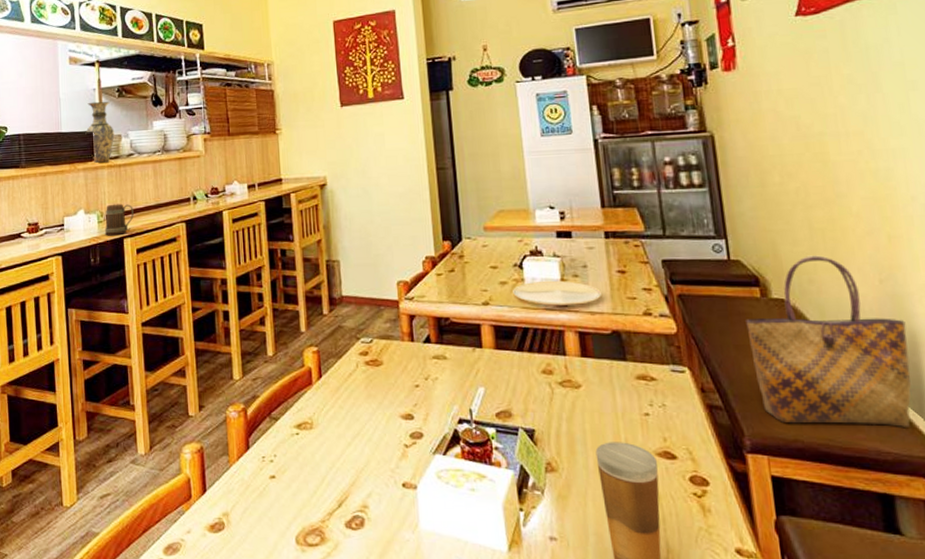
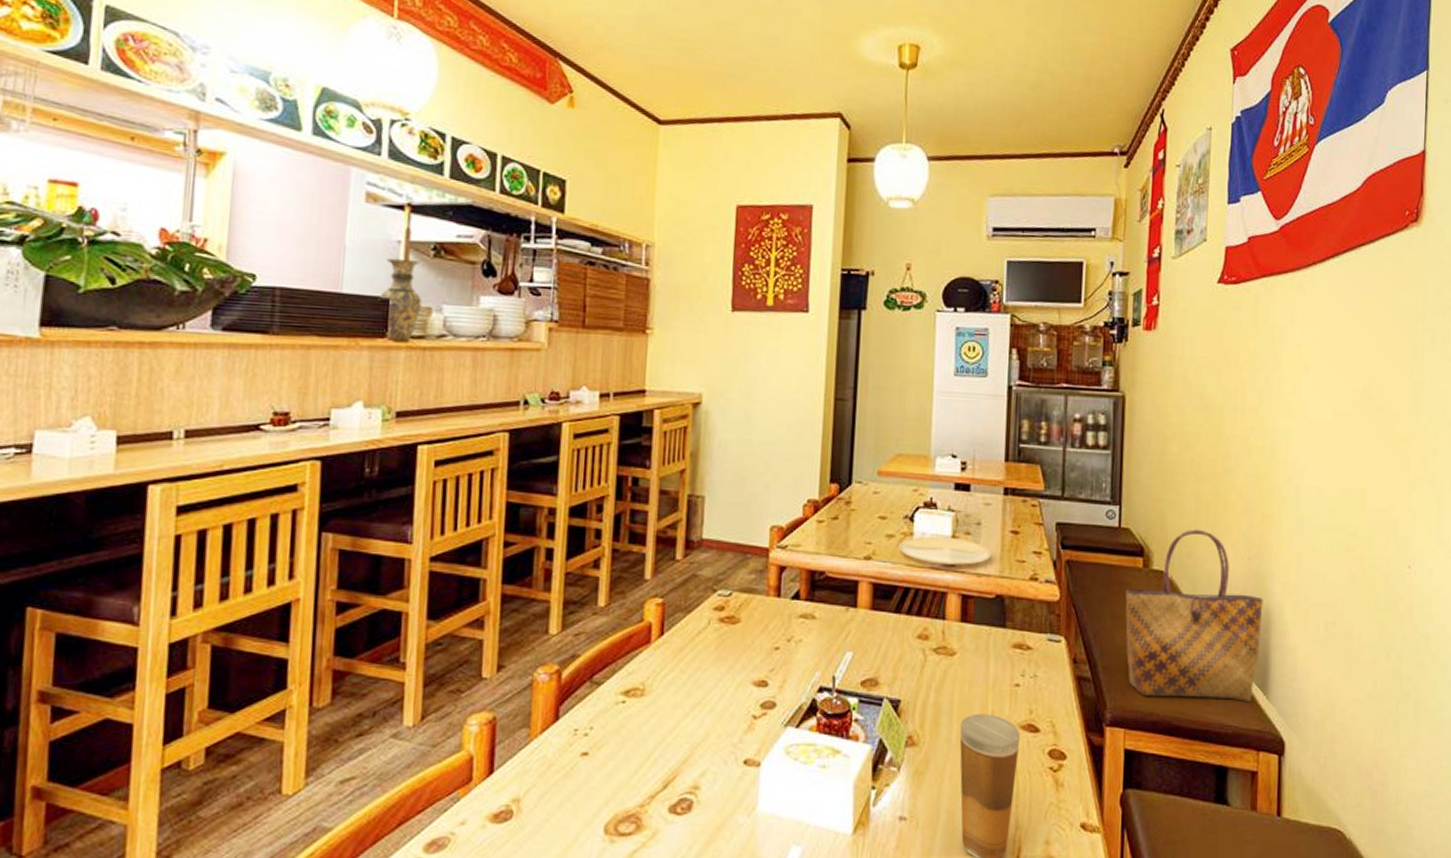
beer mug: present [104,203,134,236] -> none [390,398,437,441]

